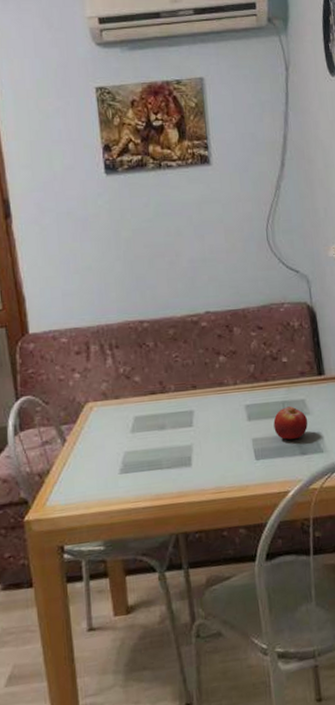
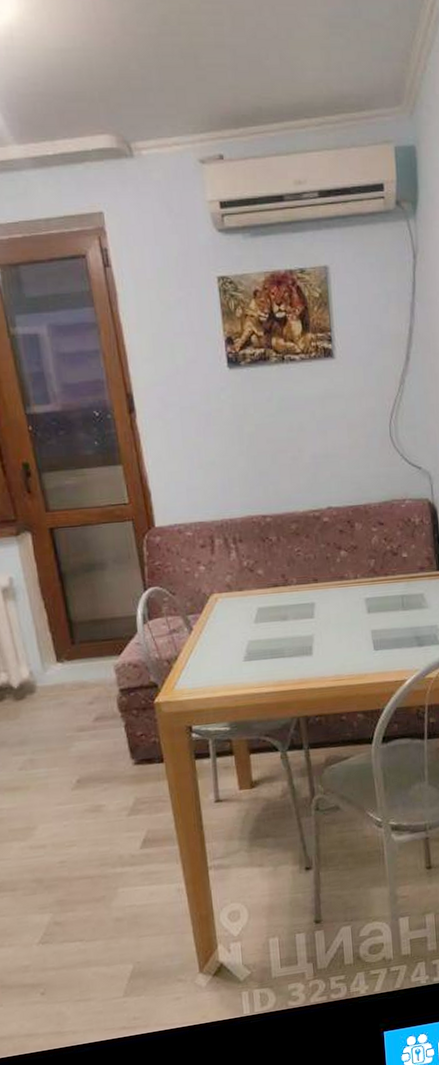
fruit: present [273,406,308,440] -> none [392,600,426,632]

